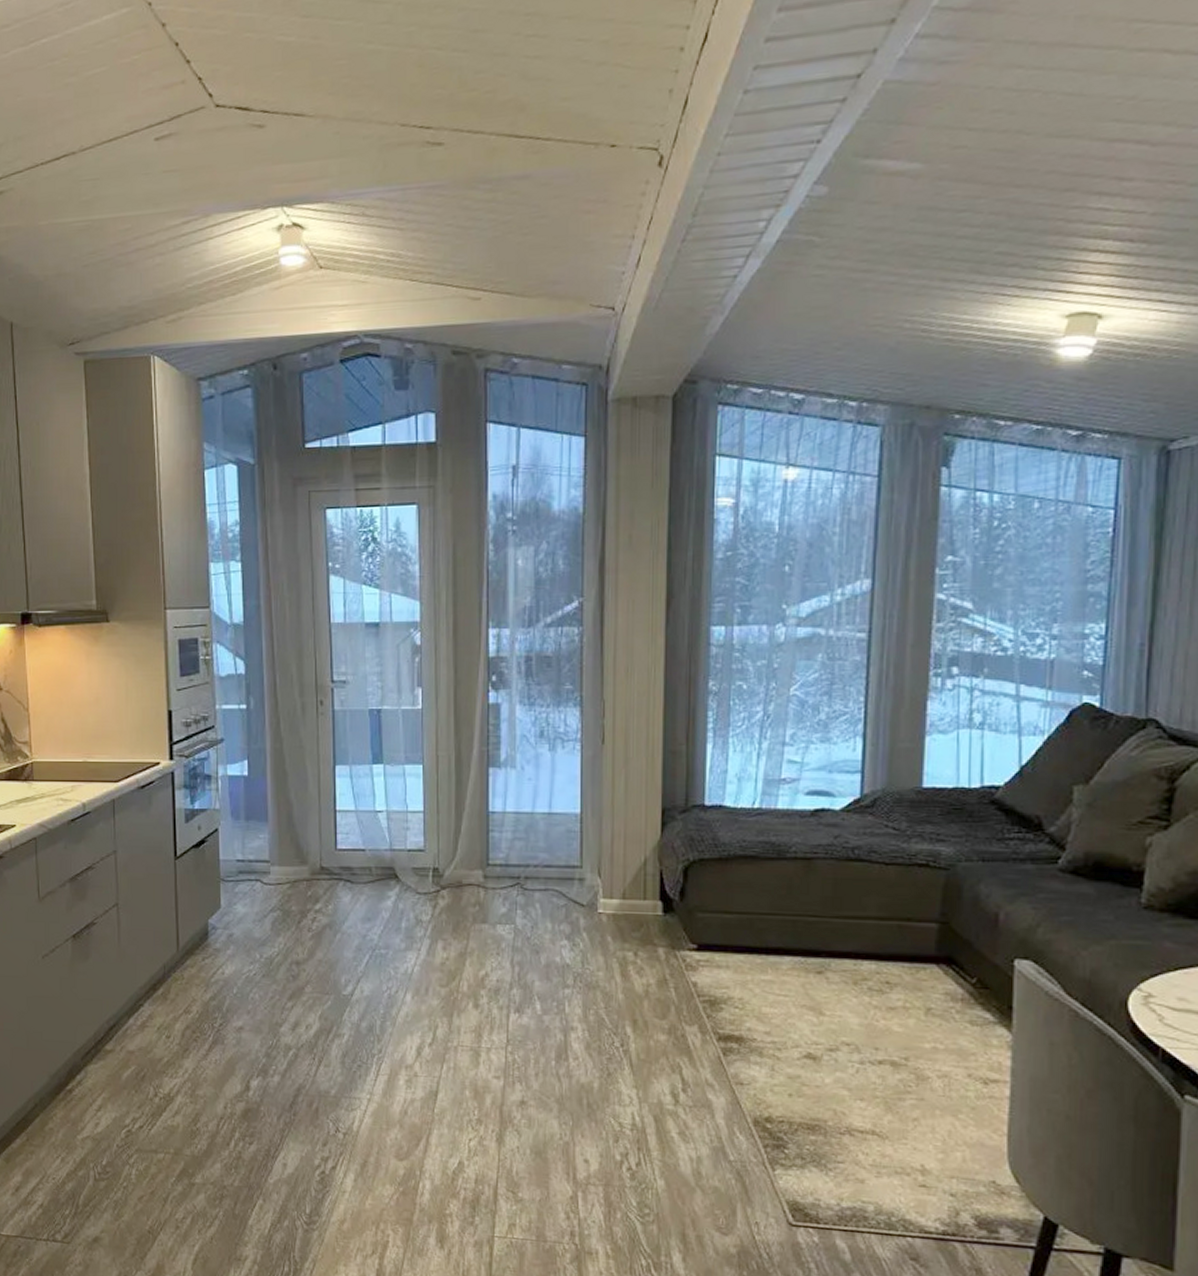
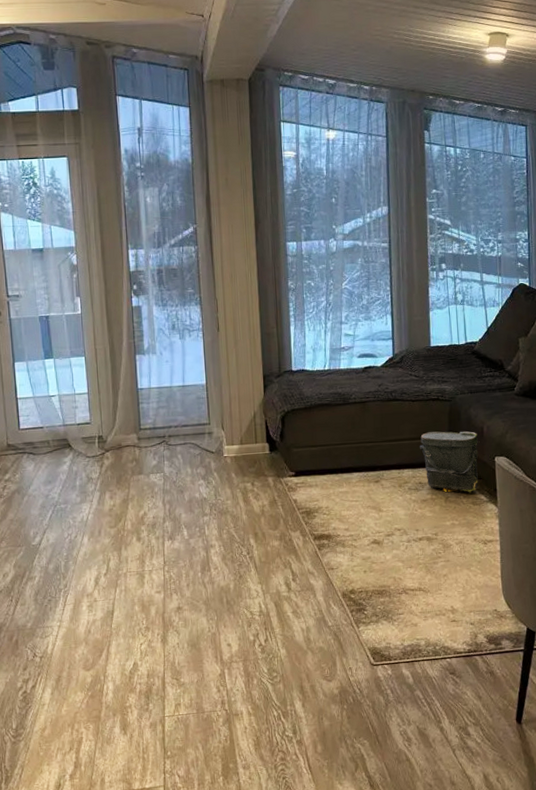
bag: none [892,911,991,1007] -> present [420,431,480,493]

